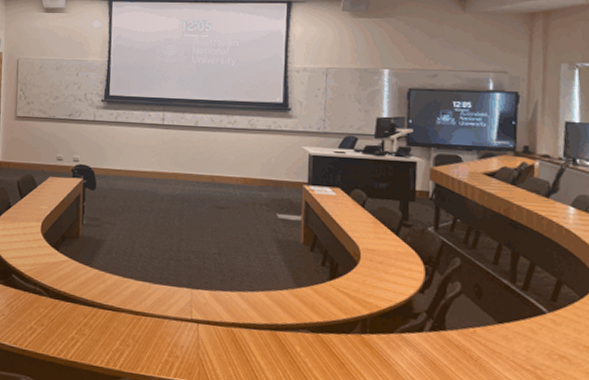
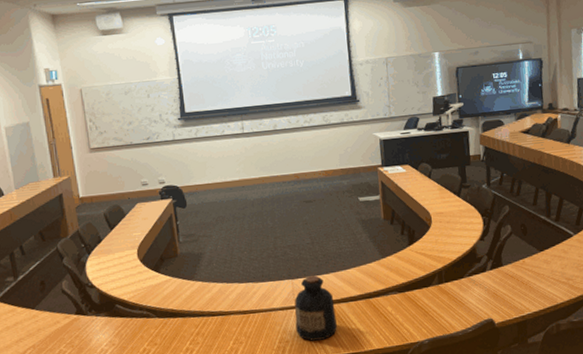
bottle: none [188,288,235,366] -> present [294,274,337,341]

